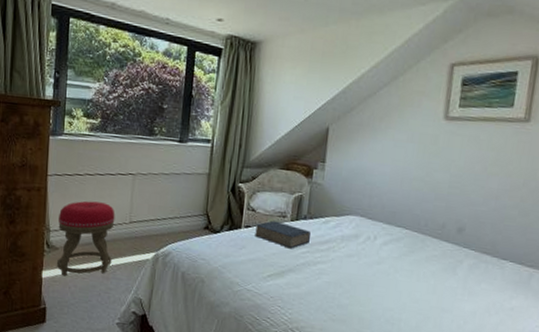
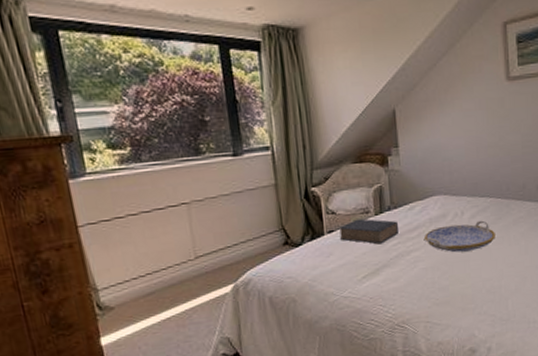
stool: present [57,201,115,277] -> none [104,243,185,338]
serving tray: none [333,246,405,277] -> present [425,220,495,253]

